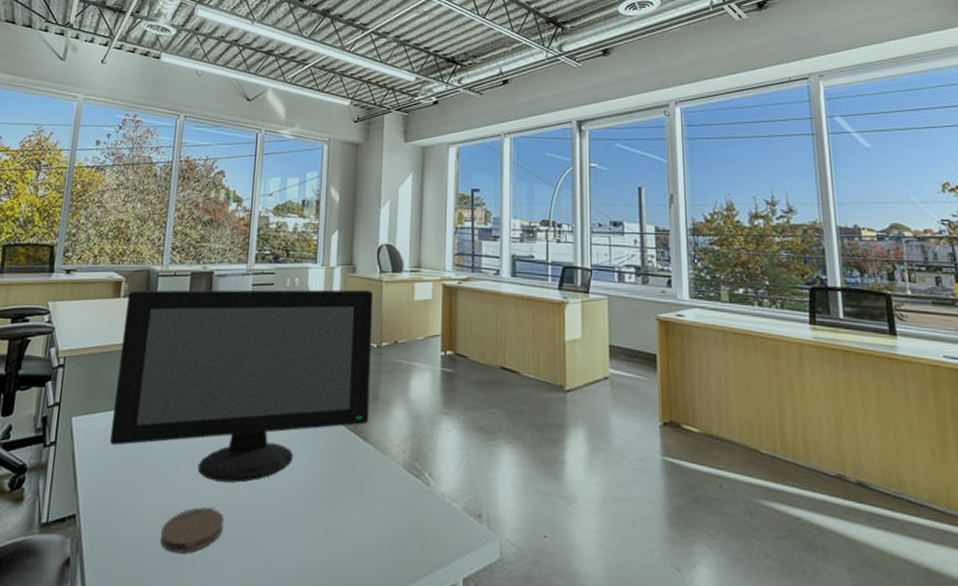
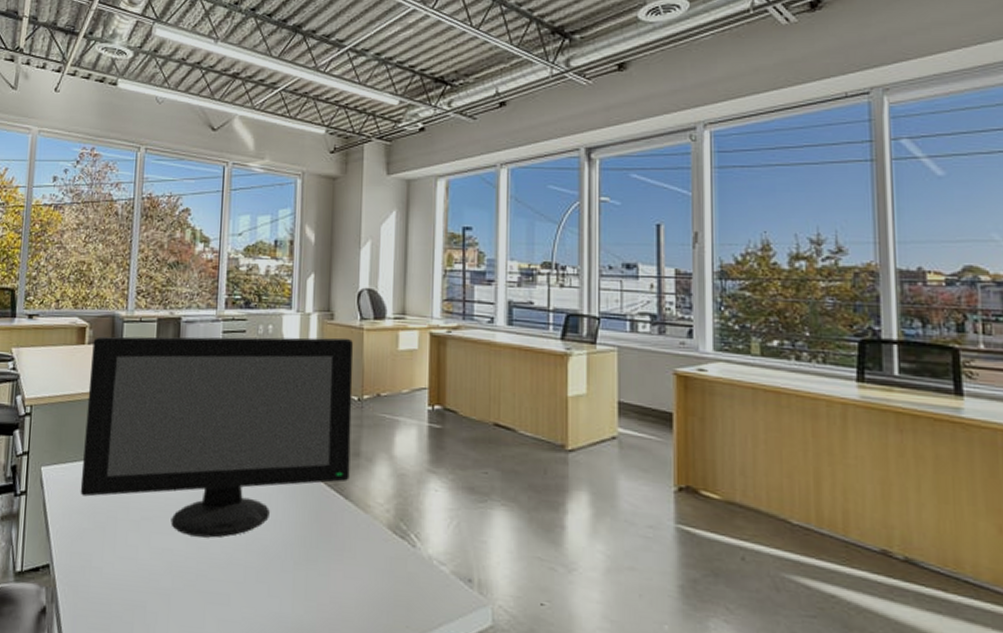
coaster: present [159,507,224,554] -> none [134,562,199,607]

